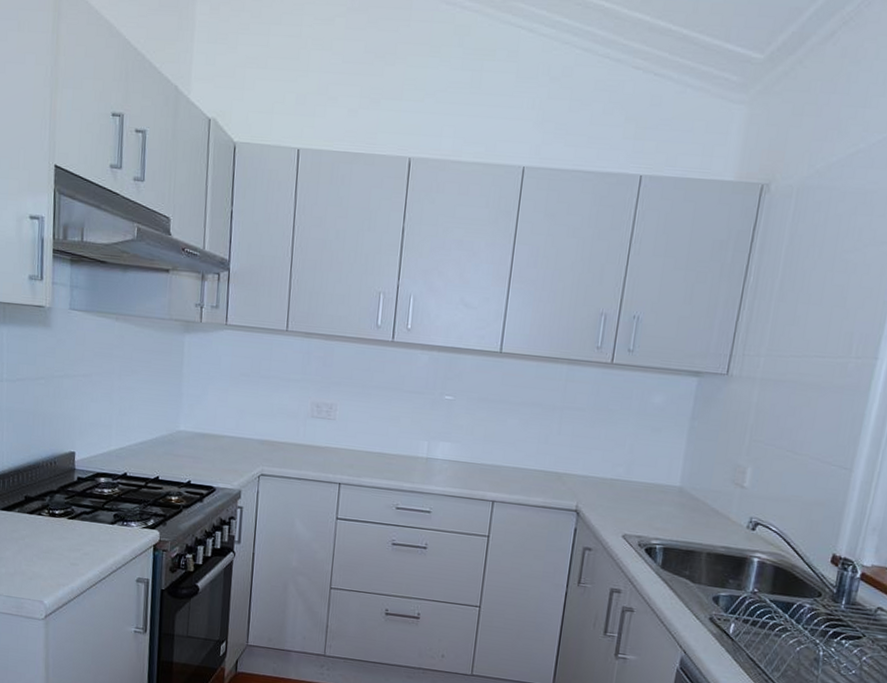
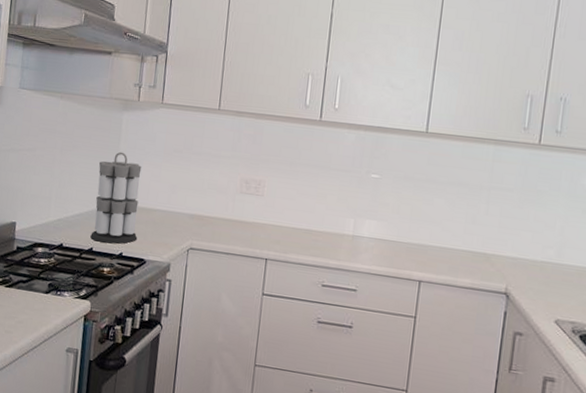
spice rack: none [156,376,207,472] -> present [90,151,142,244]

